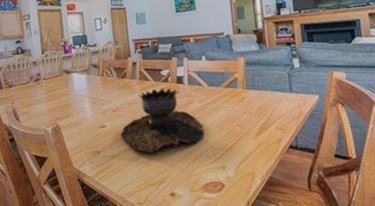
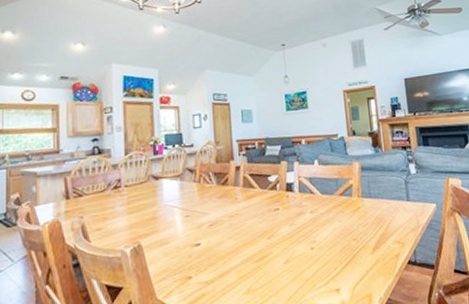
brazier: present [120,88,204,153] -> none [218,196,316,277]

